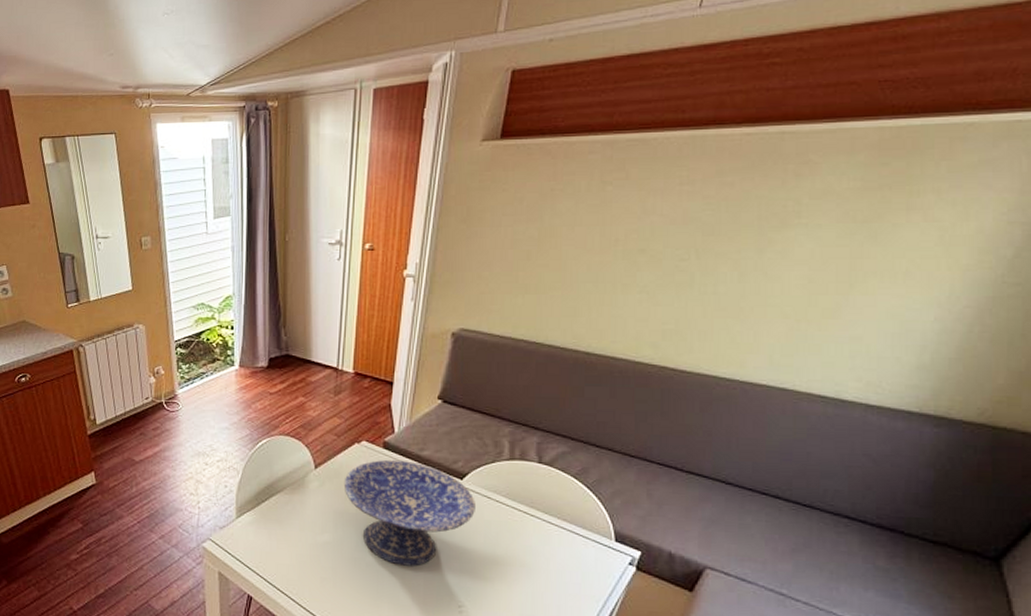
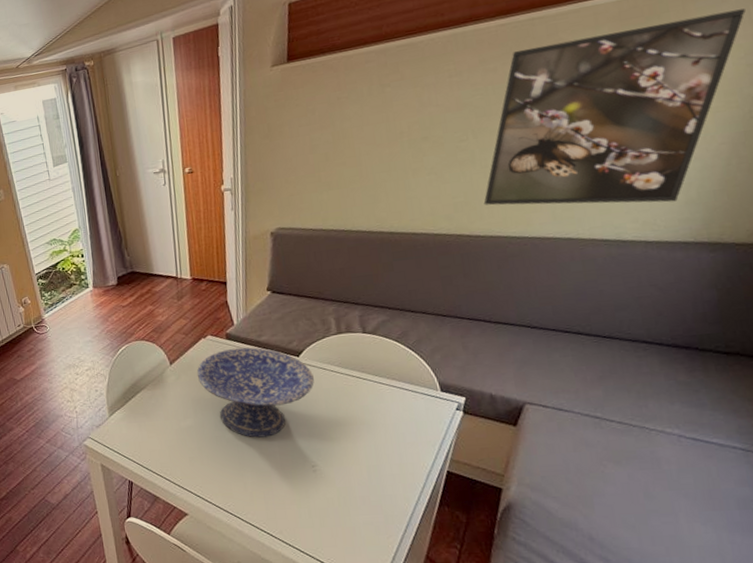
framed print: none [695,158,1016,364] -> present [483,8,746,205]

